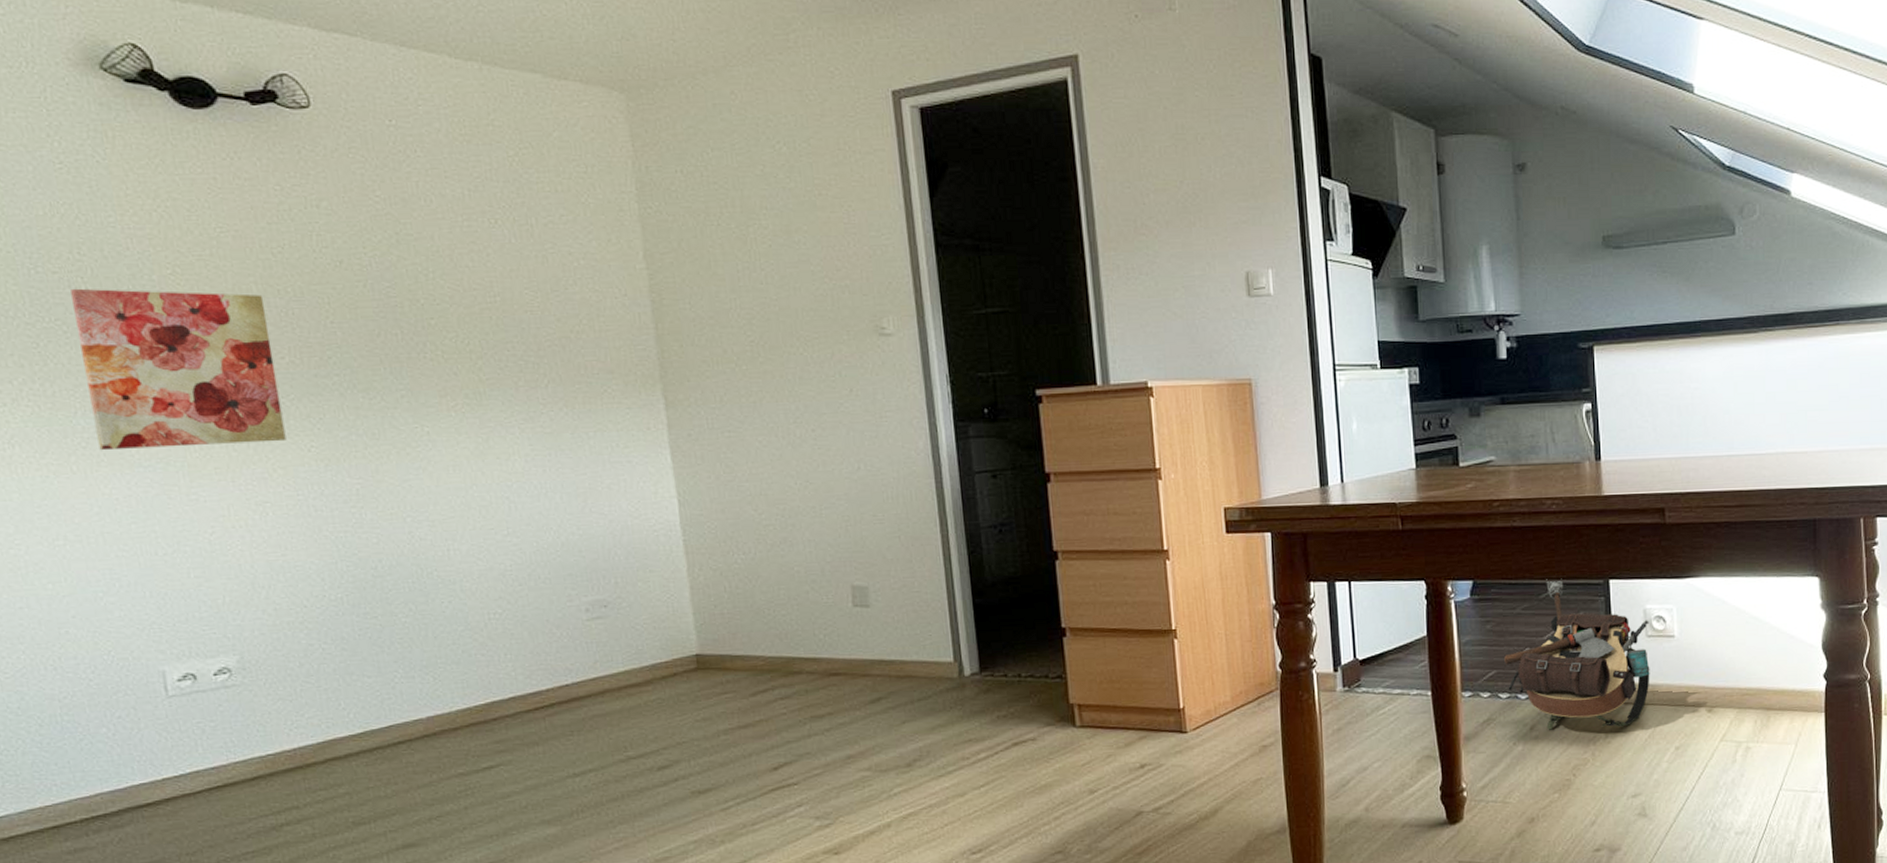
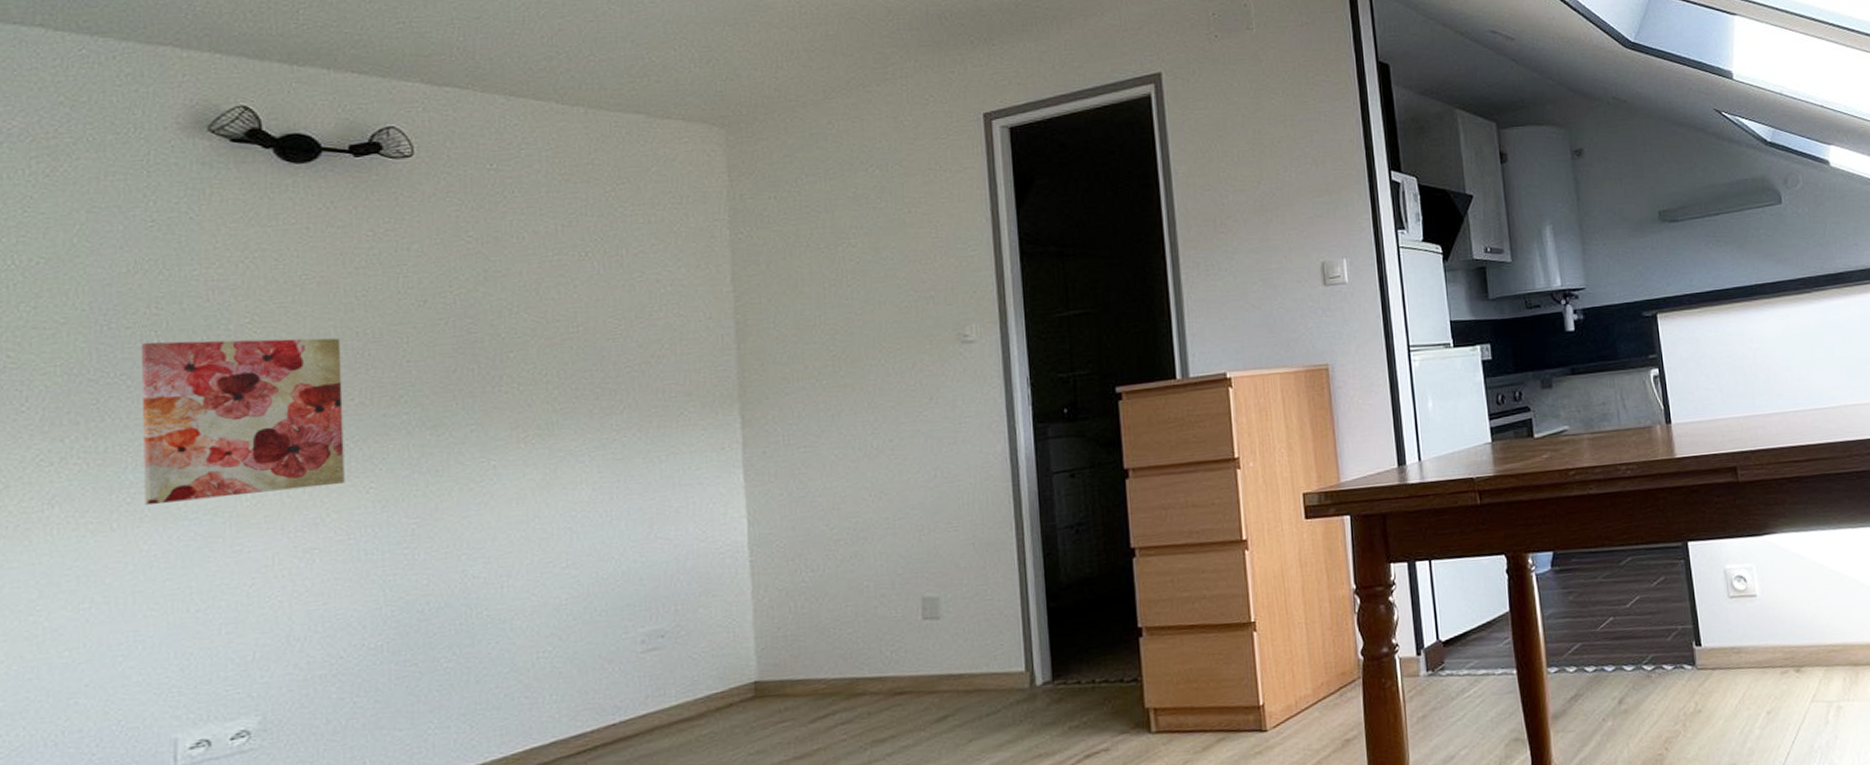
backpack: present [1504,578,1650,730] -> none [1588,543,1736,703]

